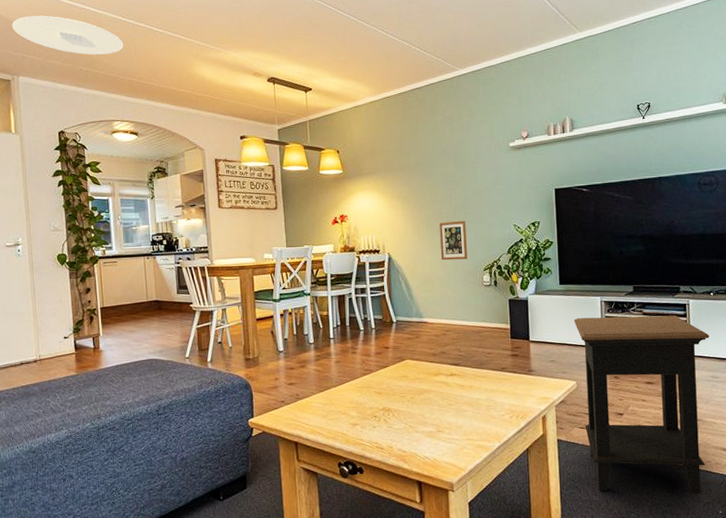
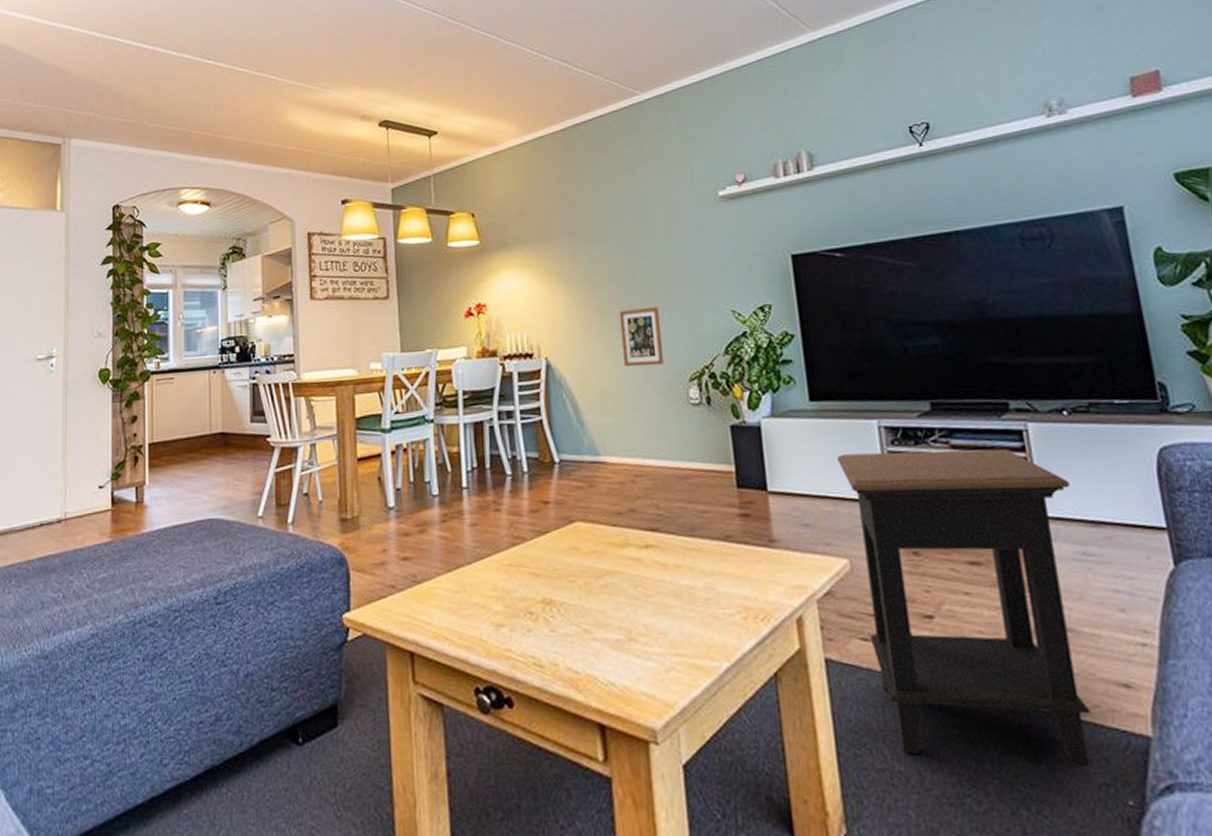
ceiling light: present [12,15,123,55] -> none [68,62,199,107]

